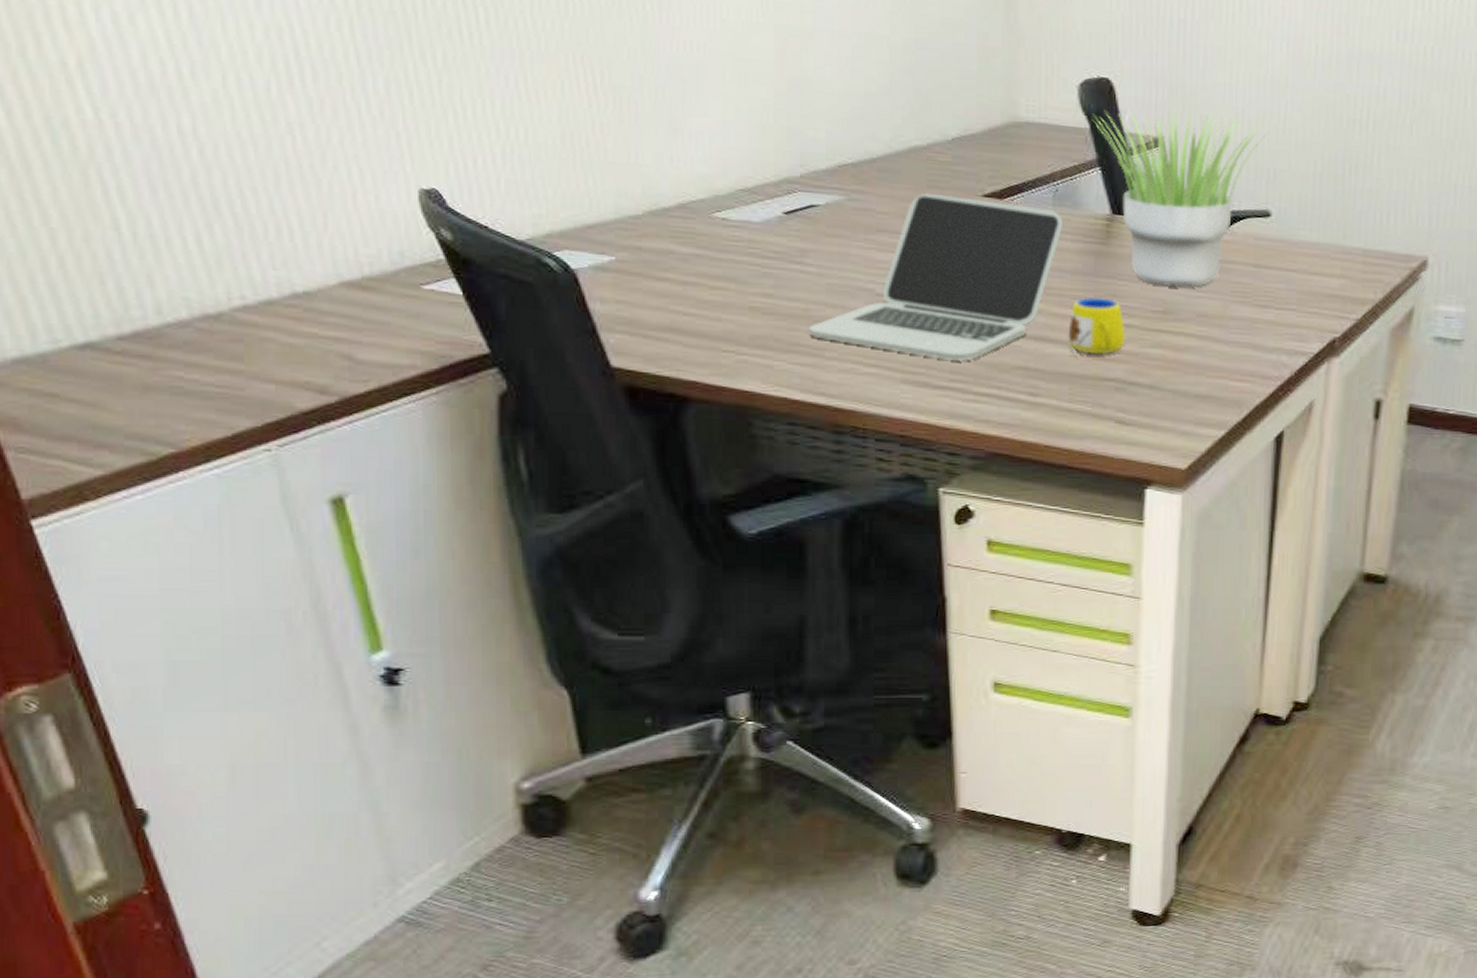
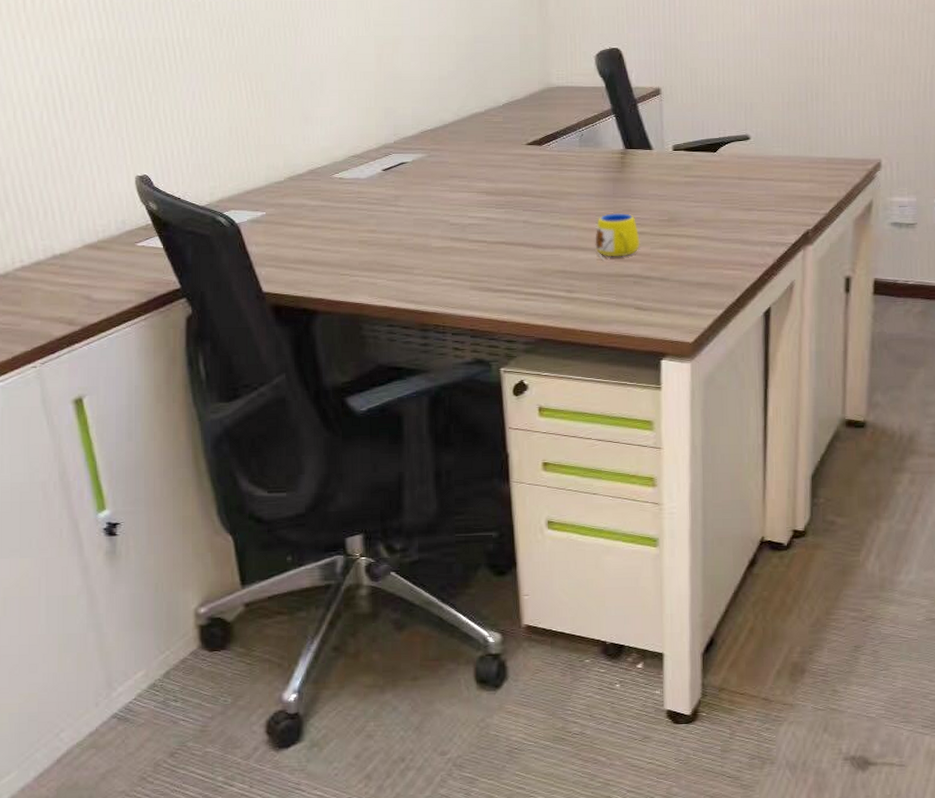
laptop: present [809,193,1064,361] -> none [402,146,588,269]
potted plant: present [1092,108,1270,288] -> none [606,64,746,201]

